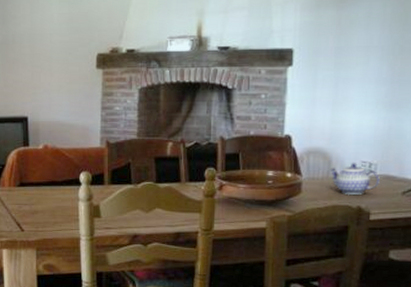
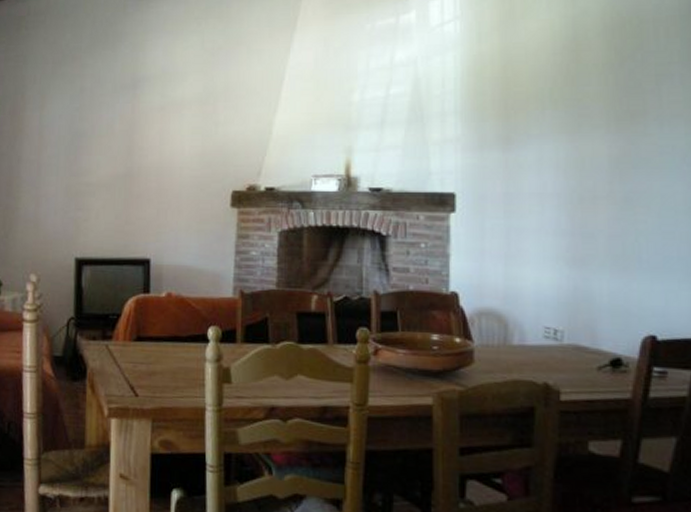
teapot: present [329,163,380,195] -> none [506,328,569,368]

